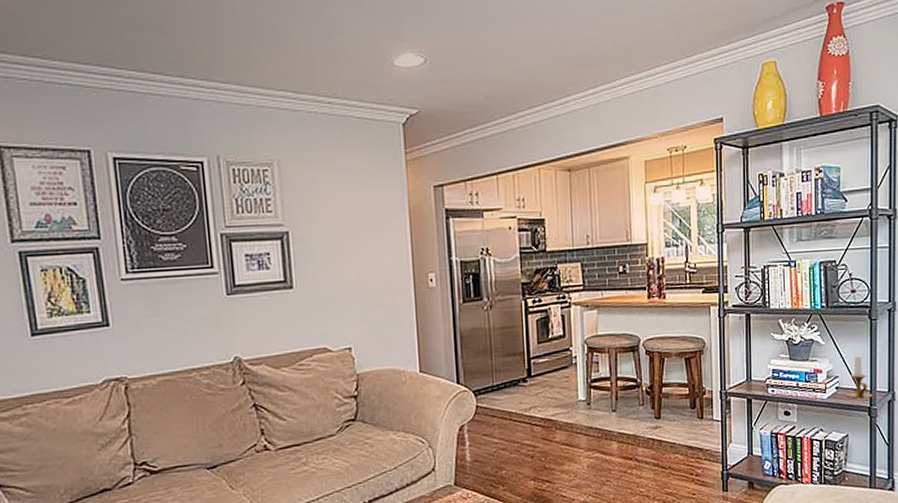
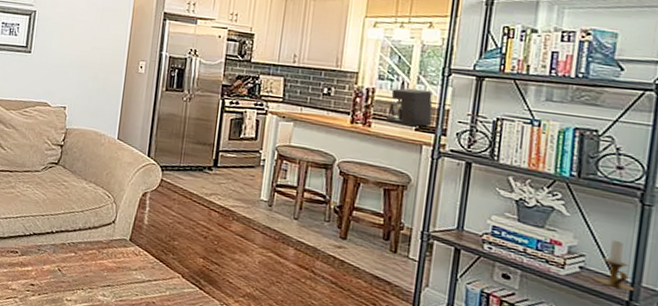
coffee maker: none [676,250,715,291] -> present [385,88,433,127]

